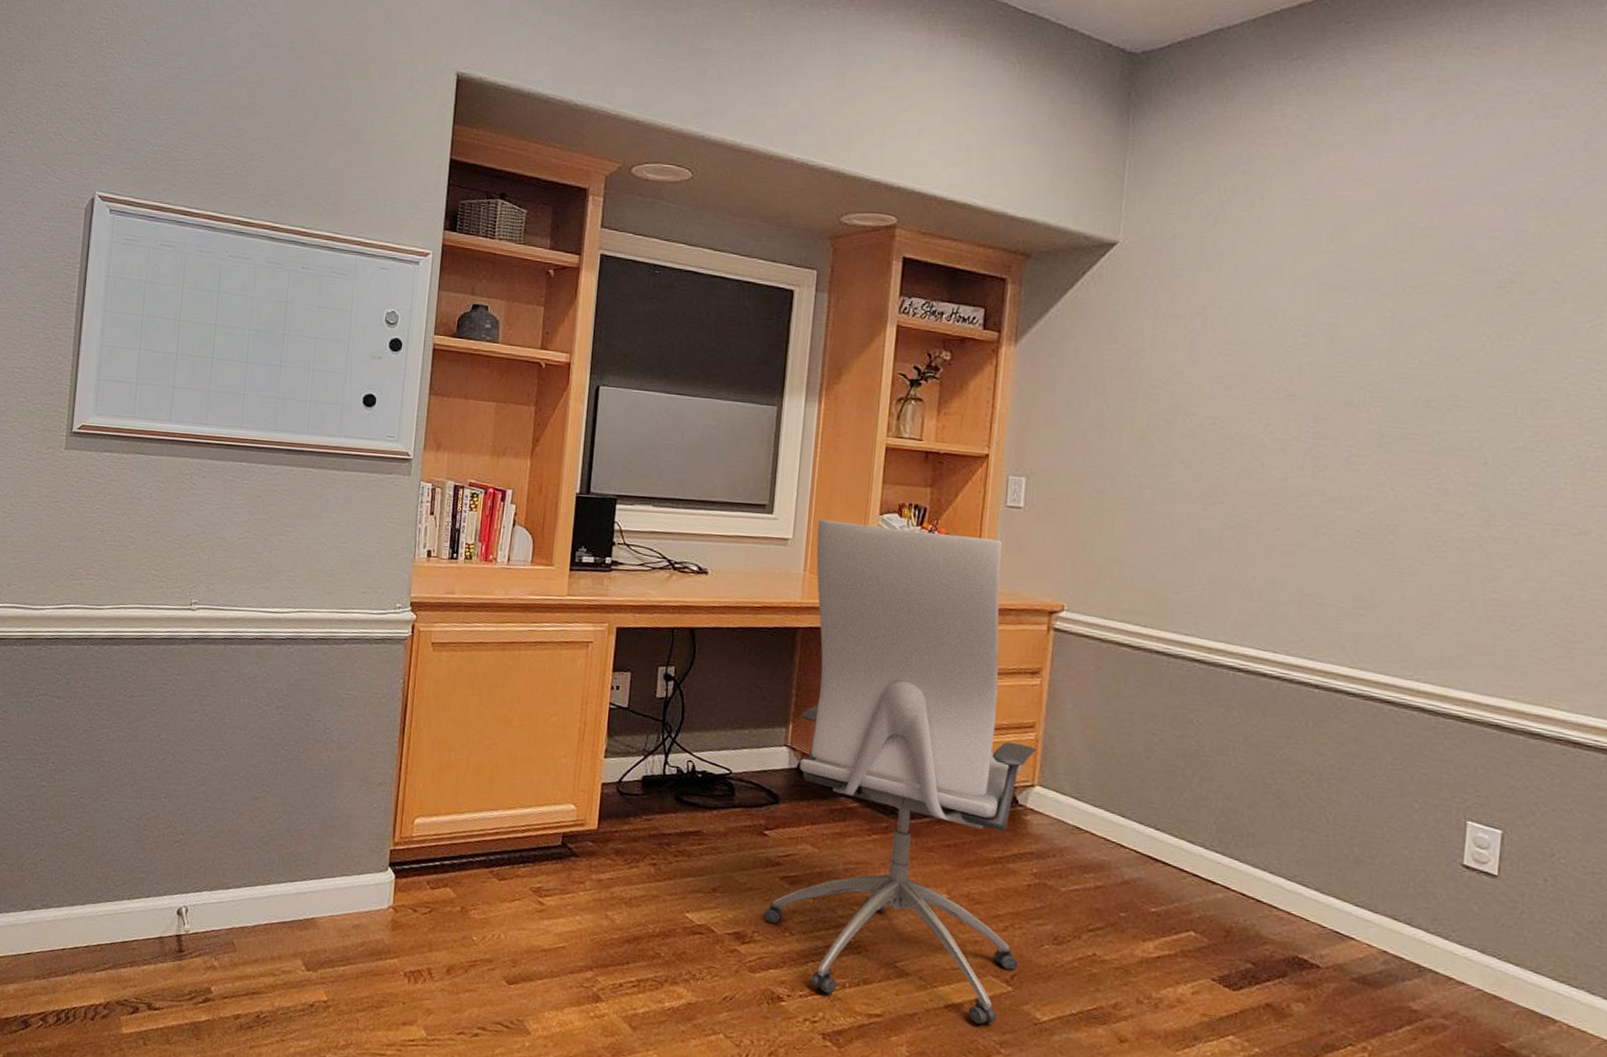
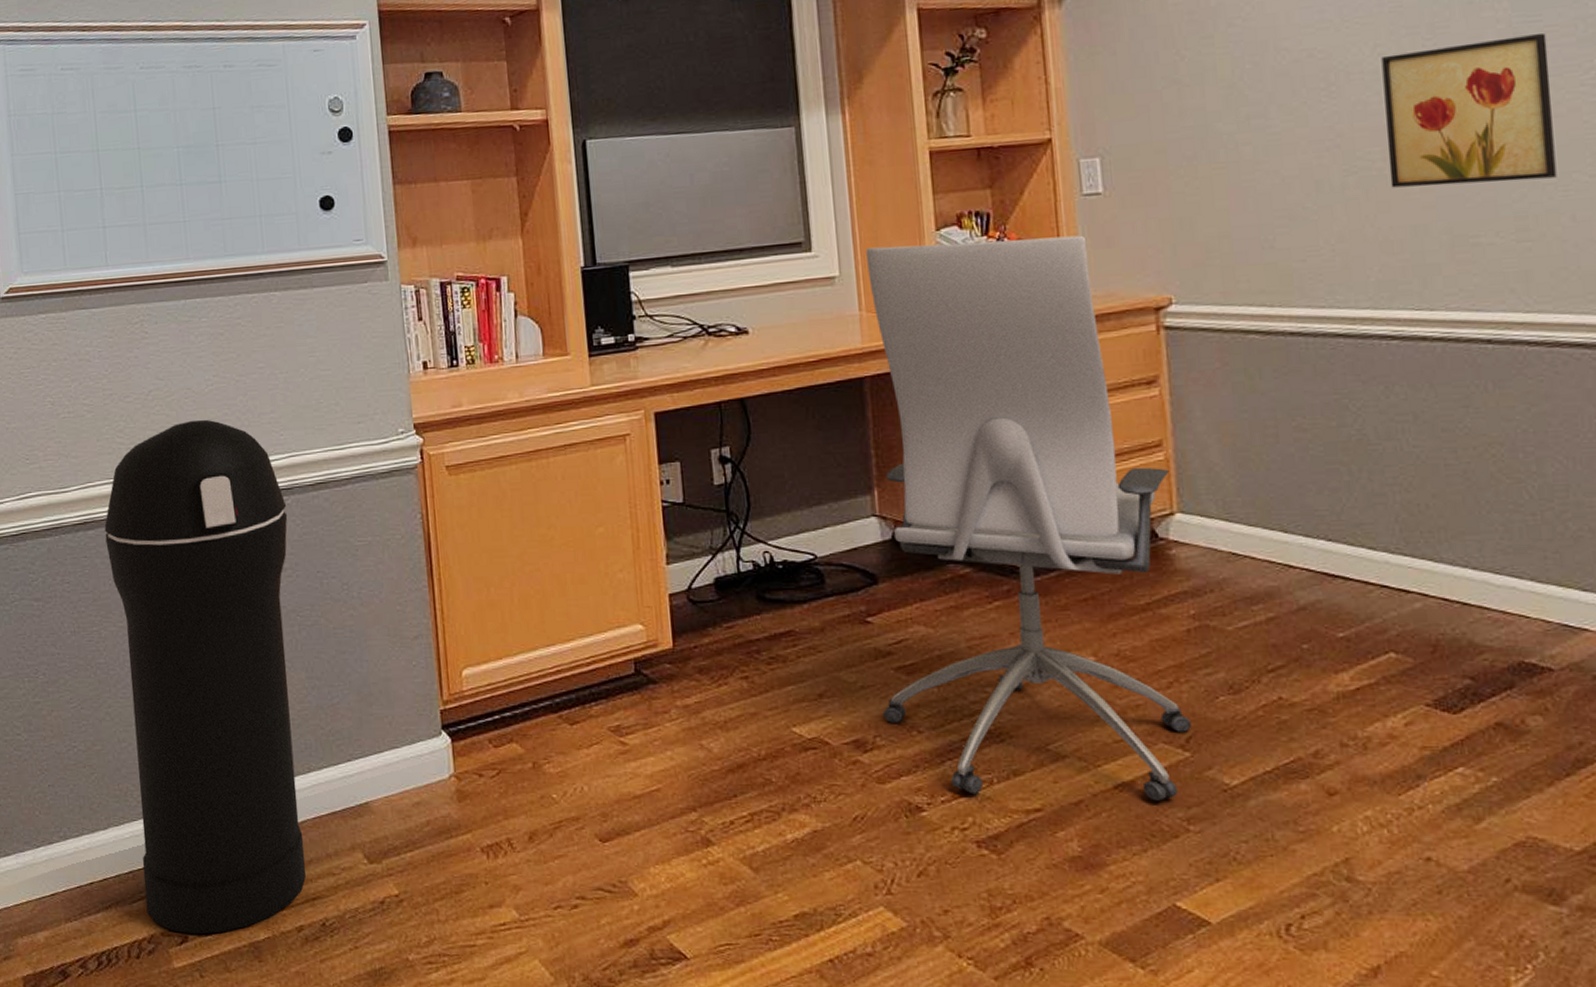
trash can: none [107,566,289,1010] -> present [104,419,307,935]
wall art: none [1259,434,1407,560] -> present [1381,34,1557,188]

